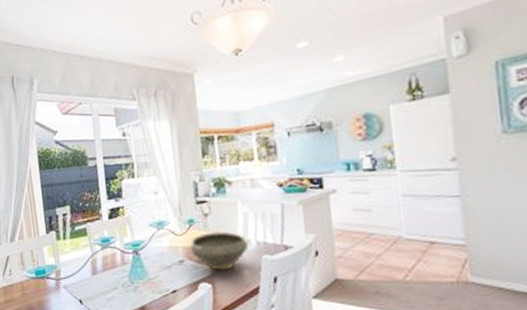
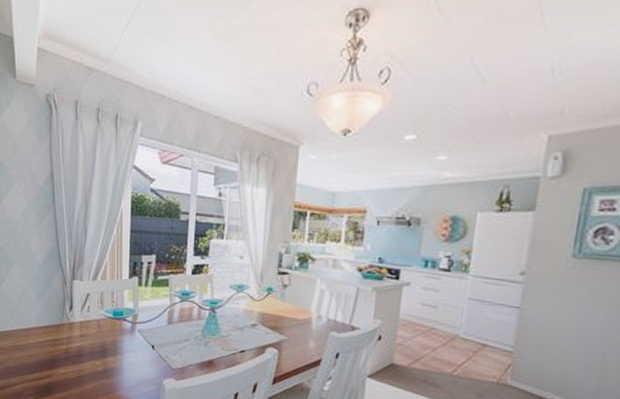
bowl: present [190,231,248,271] -> none [265,302,319,340]

